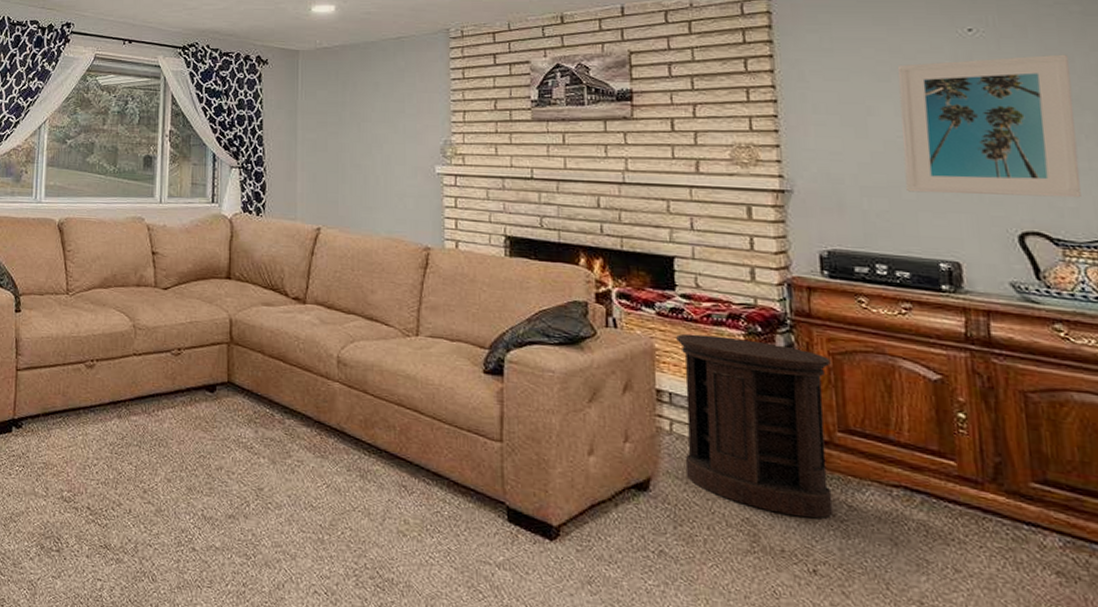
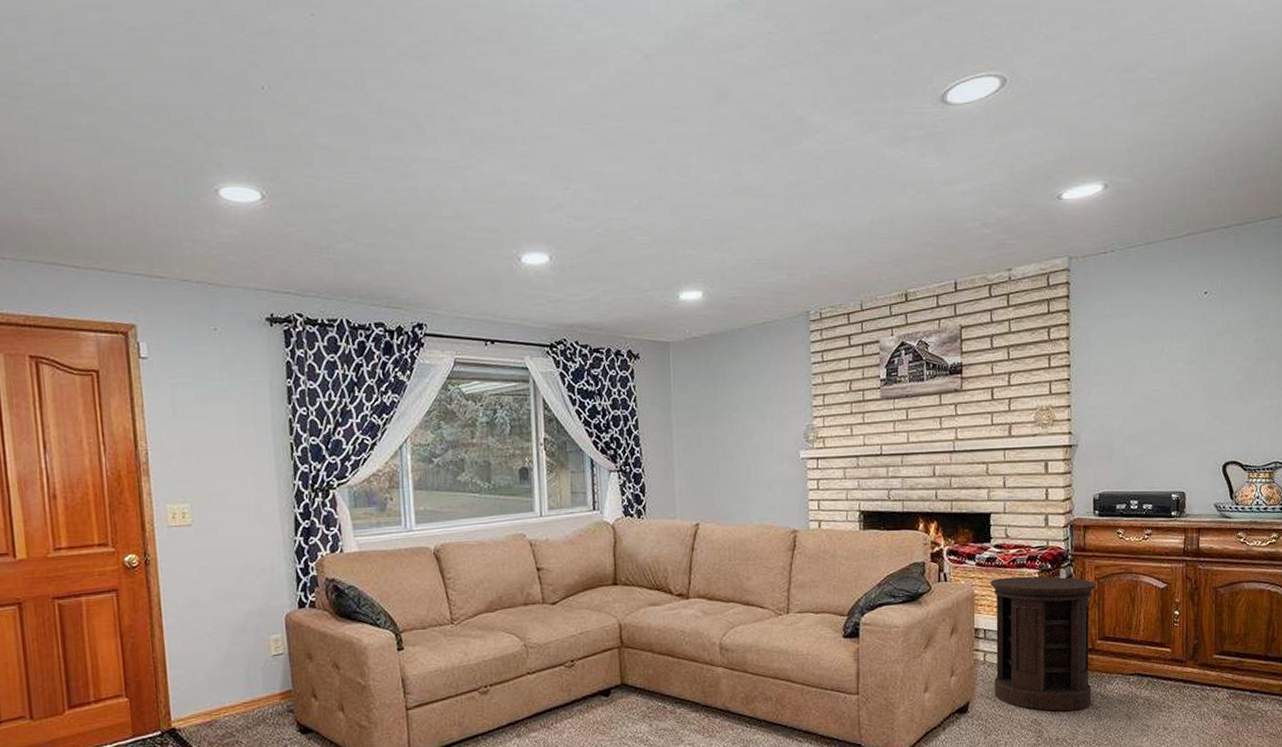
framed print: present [897,54,1081,198] -> none [1154,311,1265,437]

